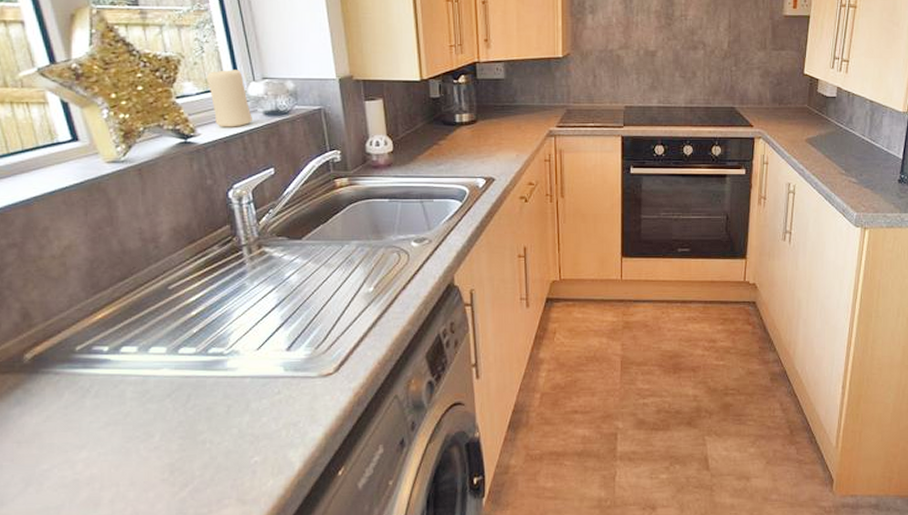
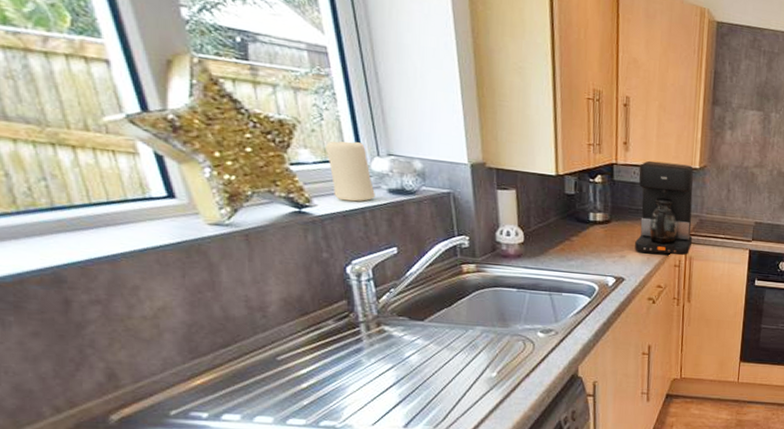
coffee maker: none [502,55,562,149] -> present [635,160,694,256]

